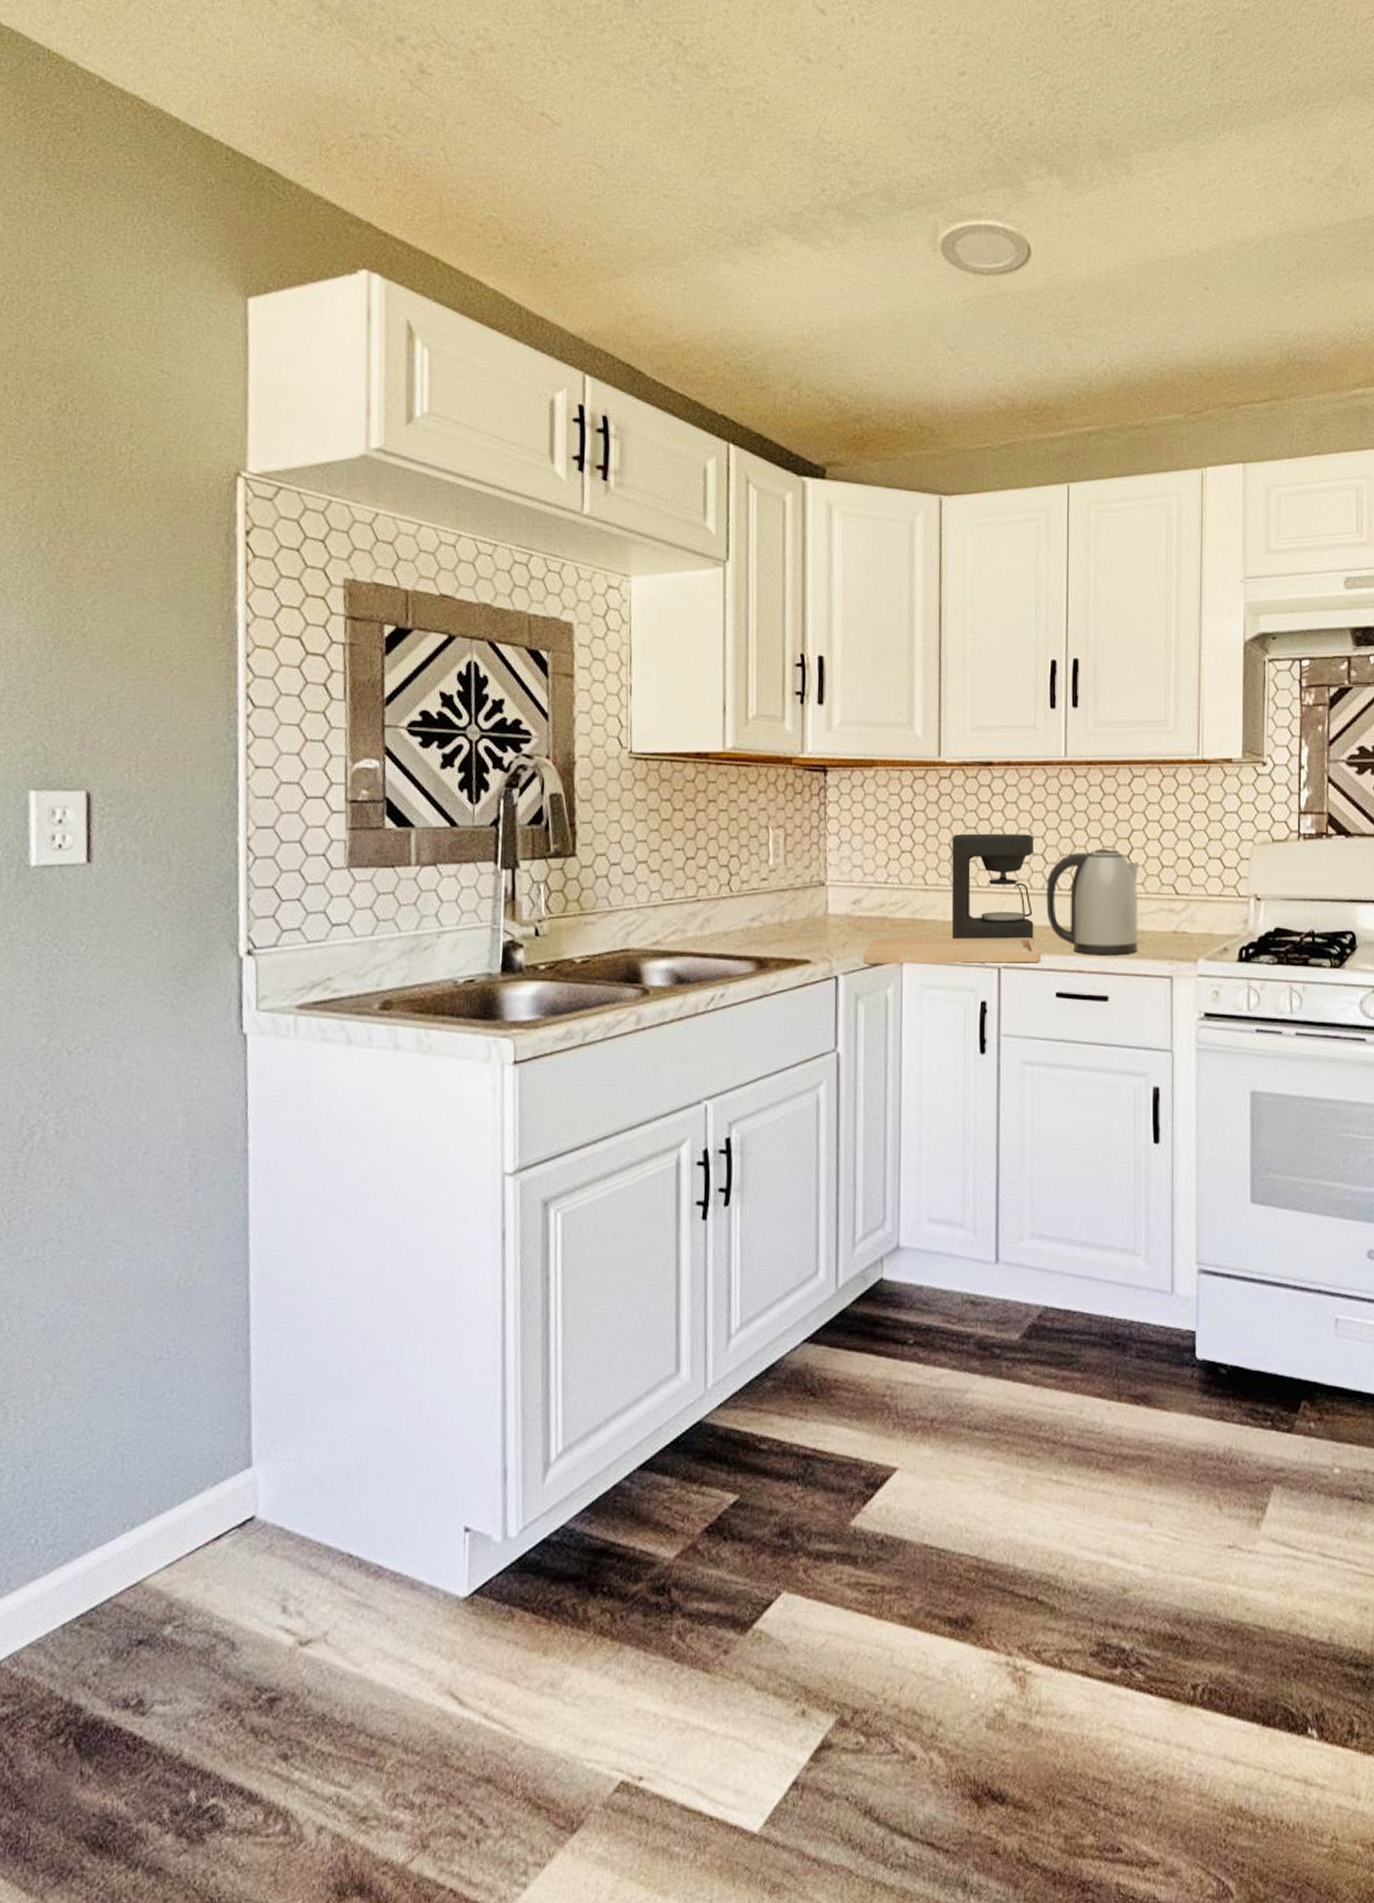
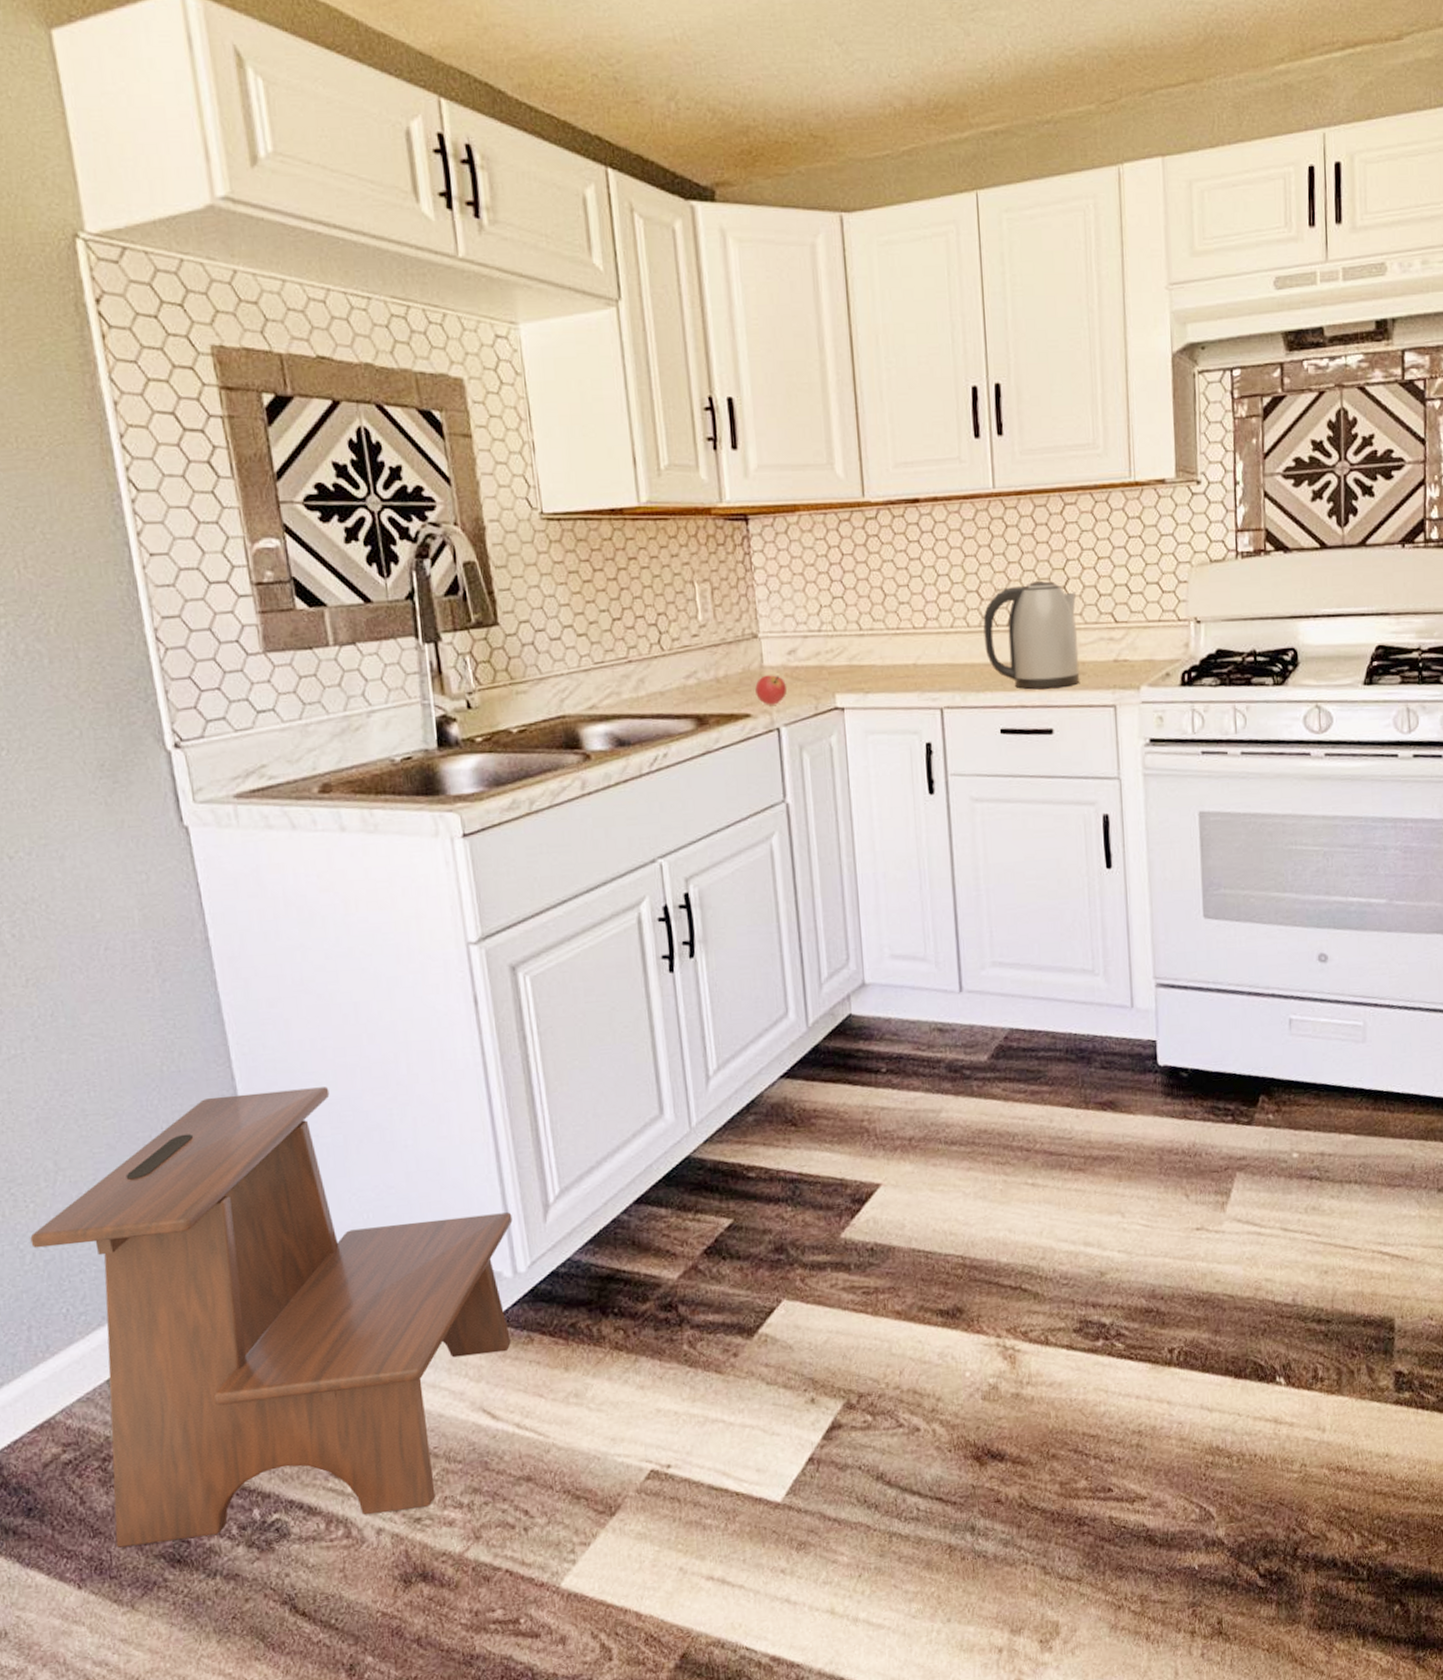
step stool: none [12,1315,510,1824] -> present [30,1087,513,1548]
fruit: none [818,923,849,953] -> present [755,675,788,705]
cutting board: present [862,937,1040,964] -> none [803,676,983,714]
coffee maker: present [951,833,1034,940] -> none [884,571,974,684]

